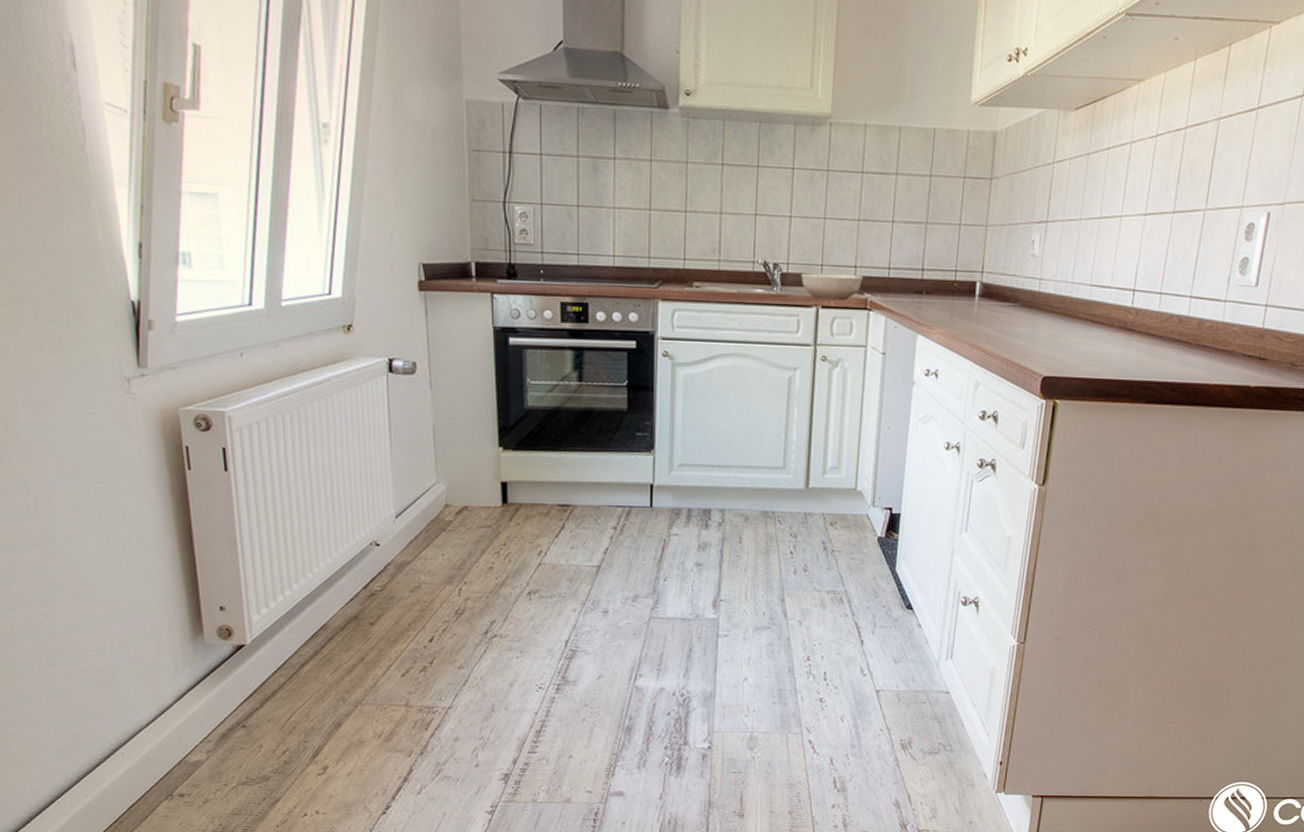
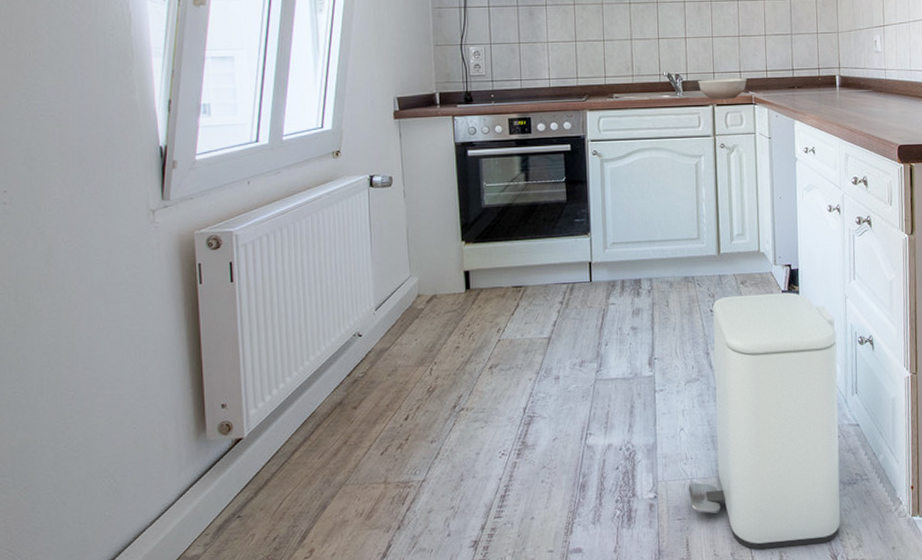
pedal bin: none [747,538,937,811] -> present [688,292,841,550]

